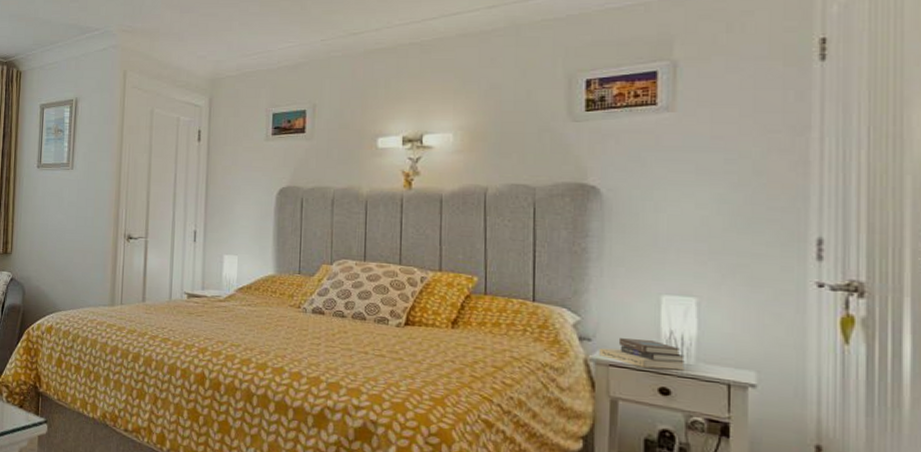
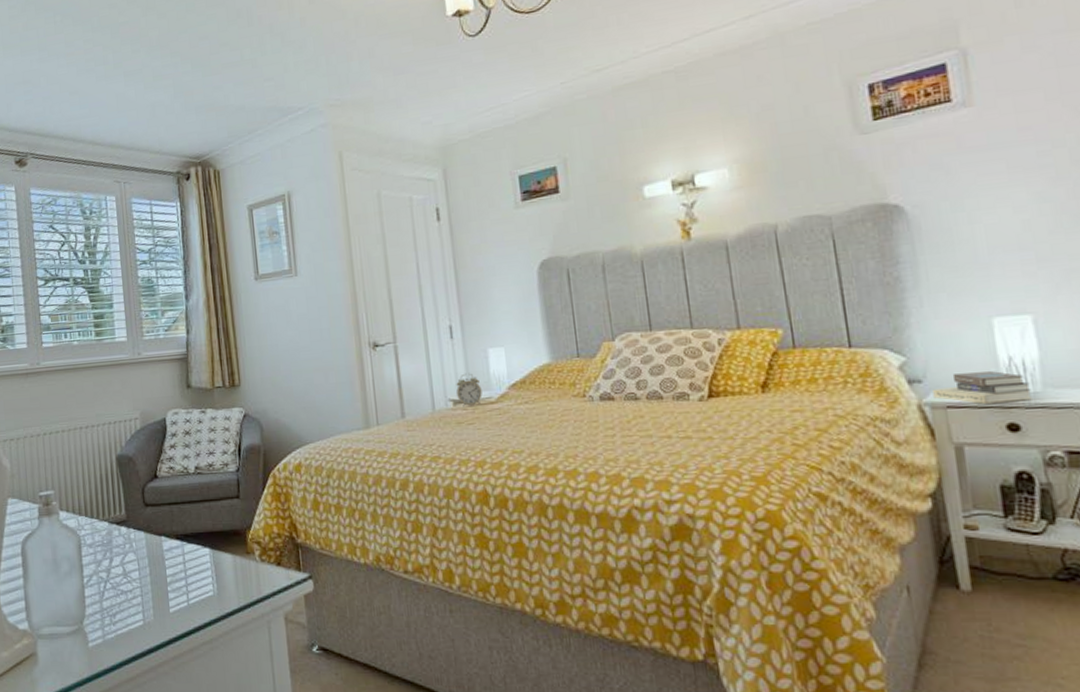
alarm clock: none [192,272,213,301] -> present [456,373,482,408]

